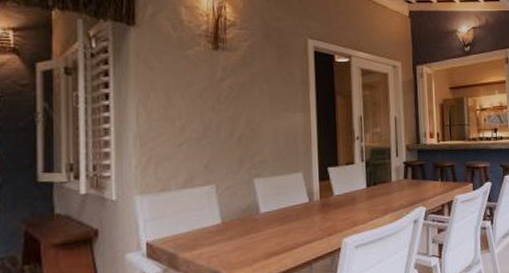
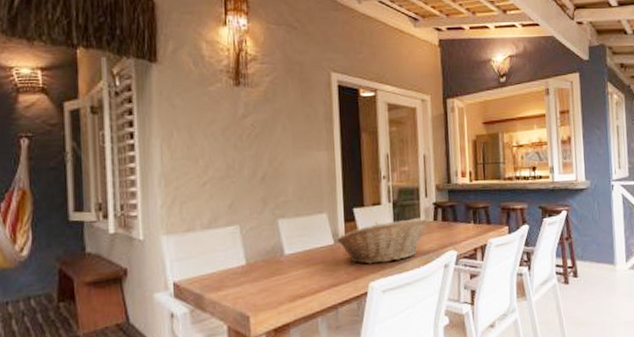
fruit basket: none [311,175,399,221] -> present [337,216,429,264]

